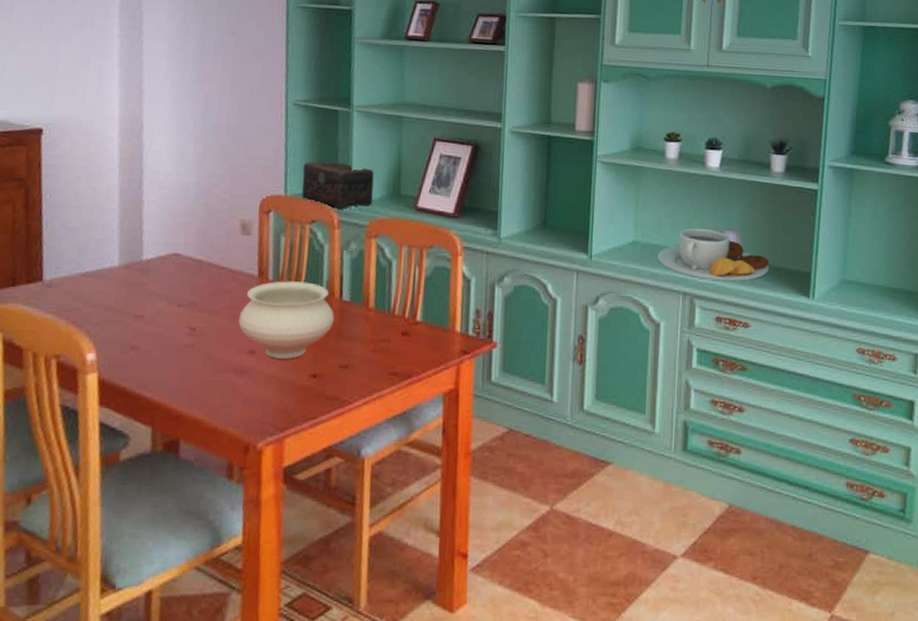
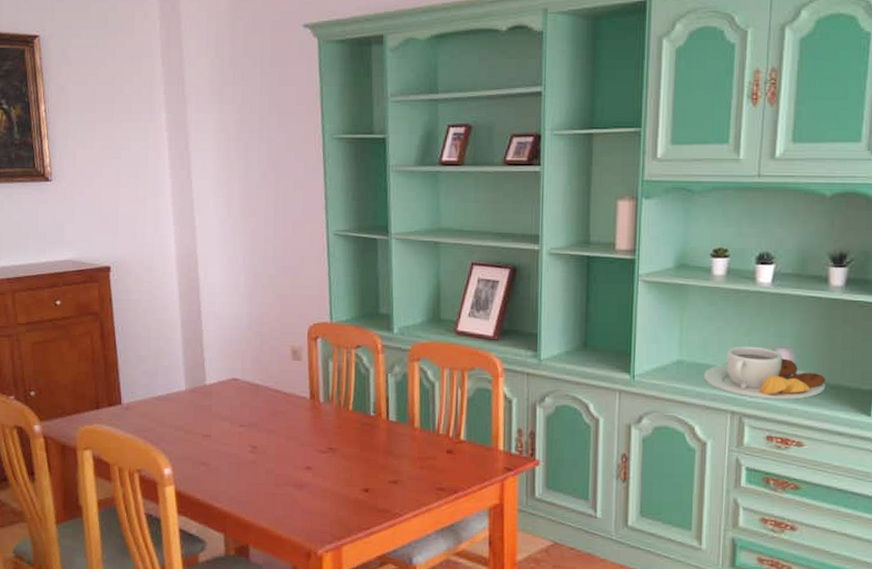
bowl: present [238,281,334,360] -> none [294,403,382,476]
decorative box: present [302,161,374,209] -> none [346,288,414,334]

